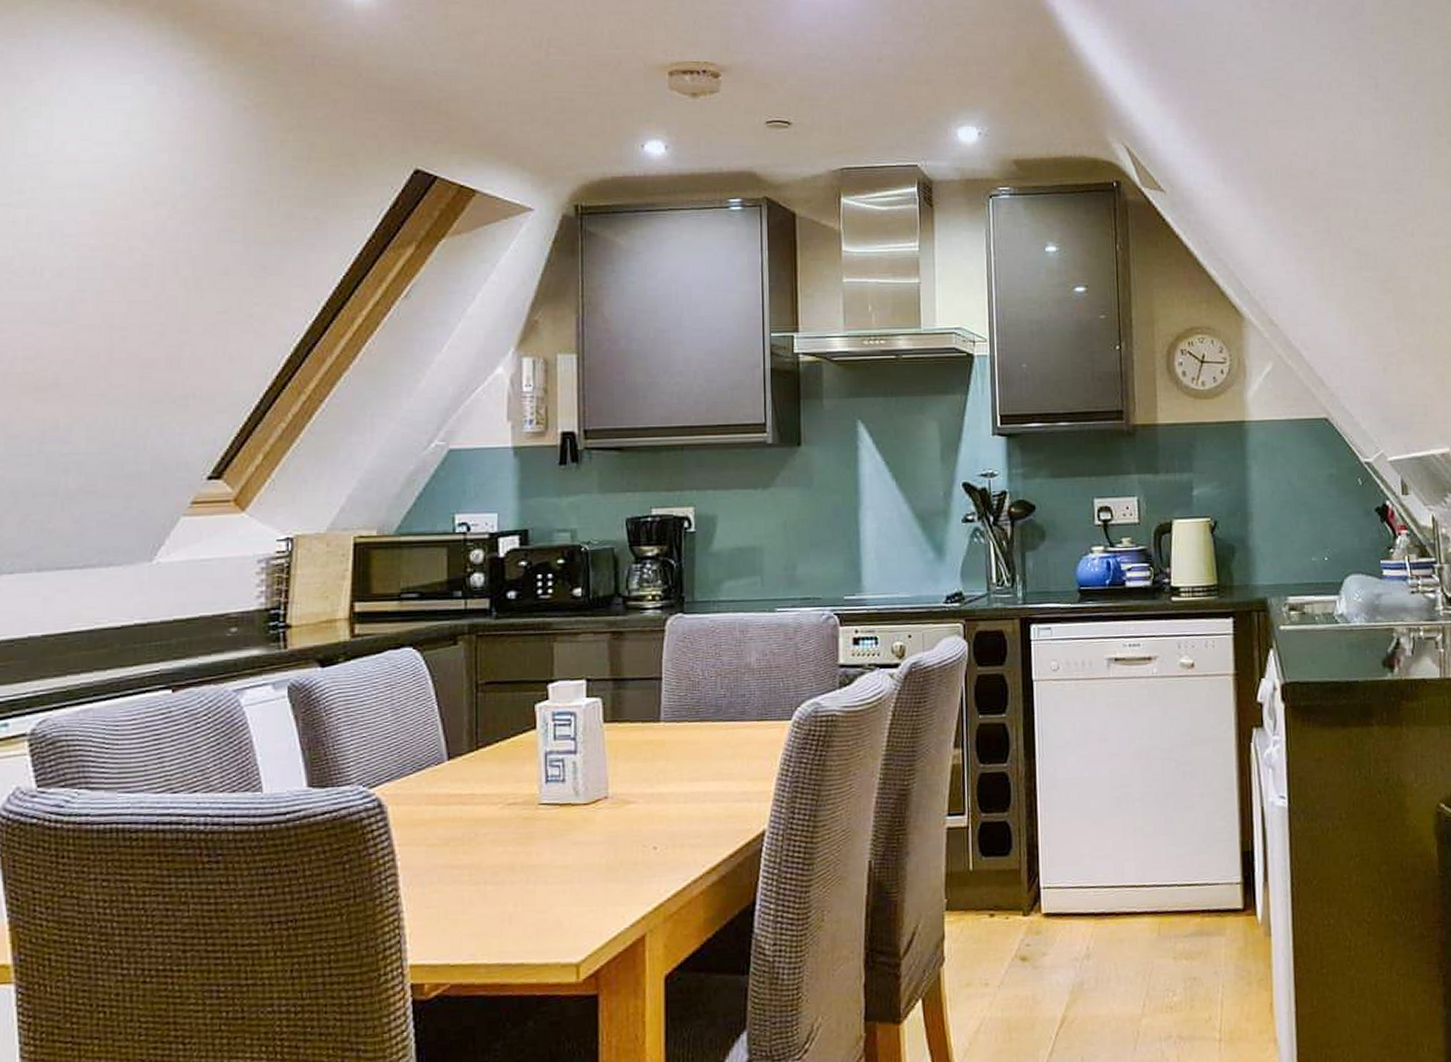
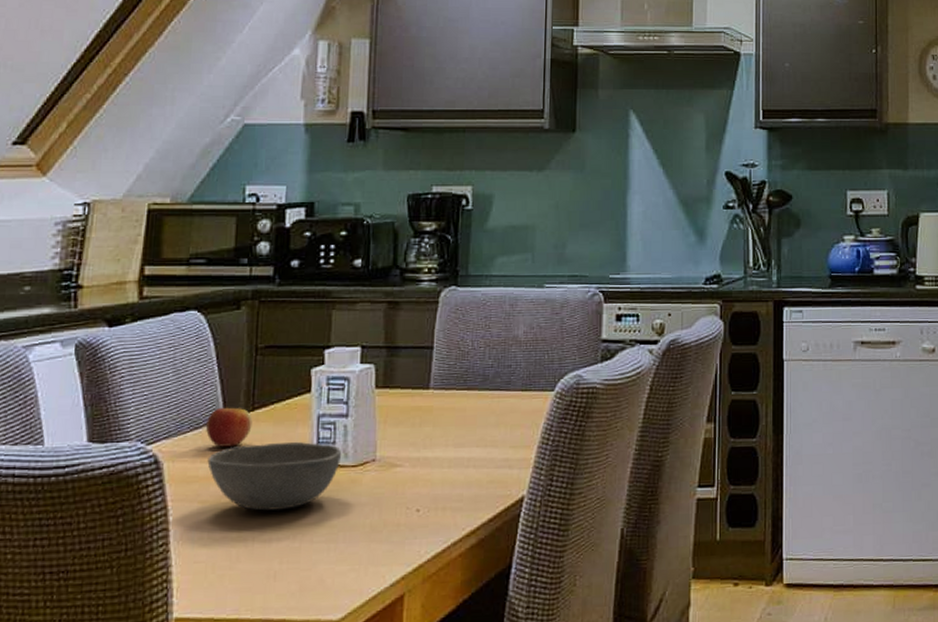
apple: none [428,743,477,789] -> present [205,403,253,447]
bowl: none [433,780,573,853] -> present [207,441,342,511]

